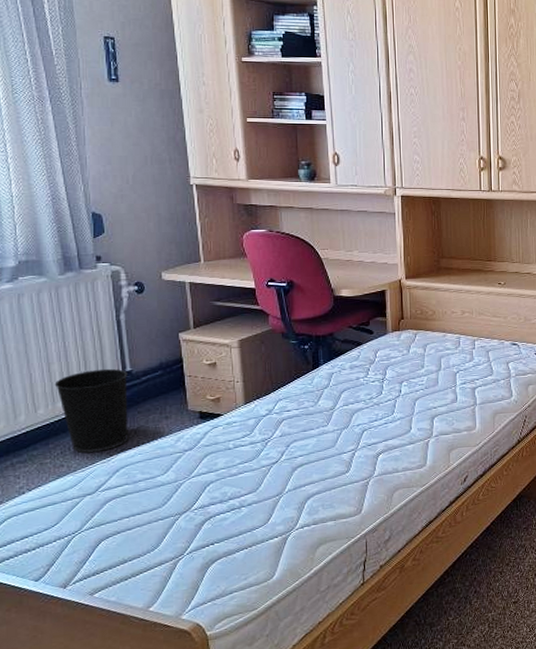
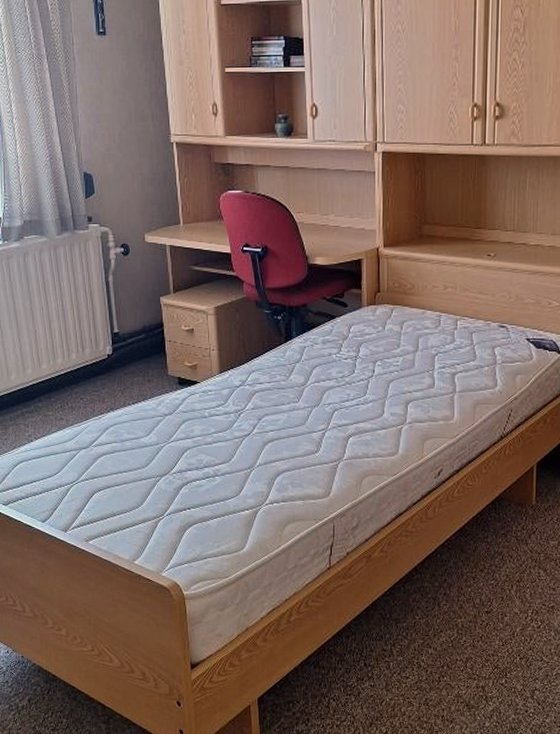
wastebasket: present [54,368,128,454] -> none [54,329,116,410]

